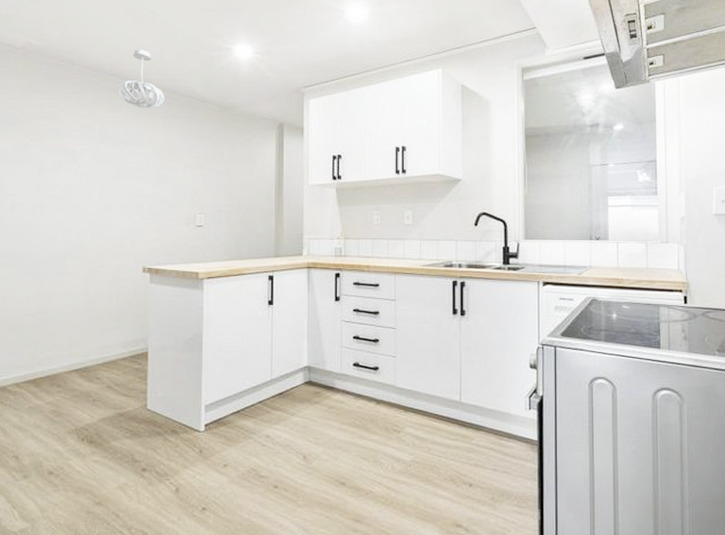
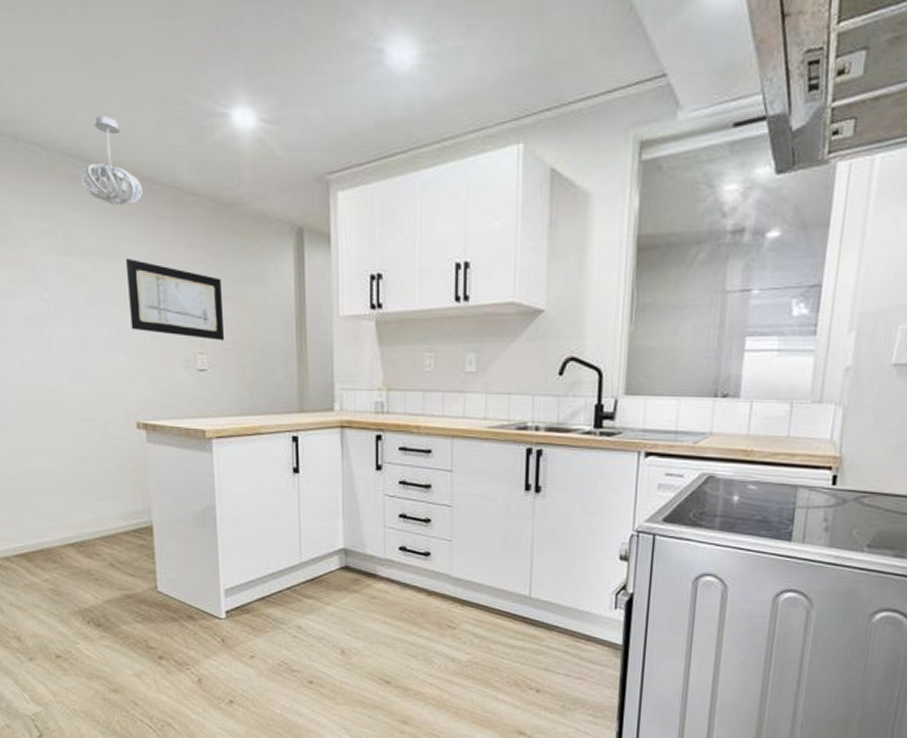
wall art: none [146,144,220,204] -> present [125,257,225,341]

